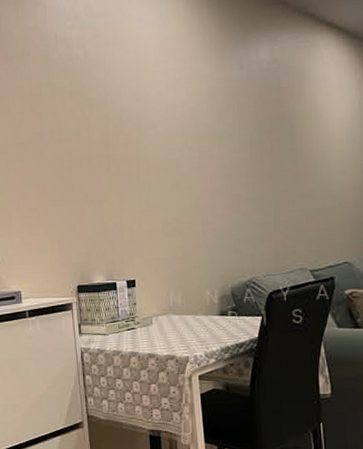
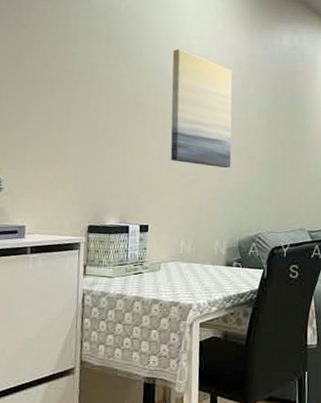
wall art: none [138,88,215,211] -> present [170,49,232,168]

